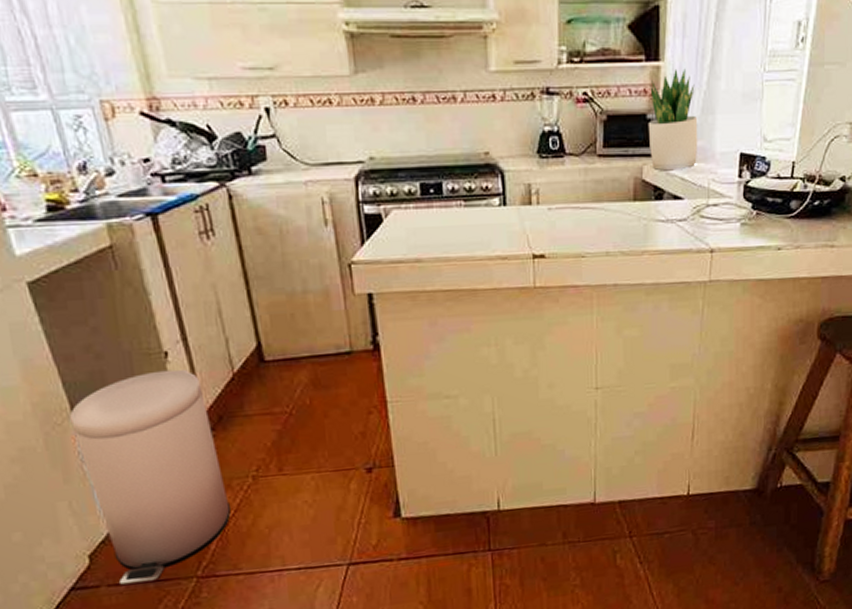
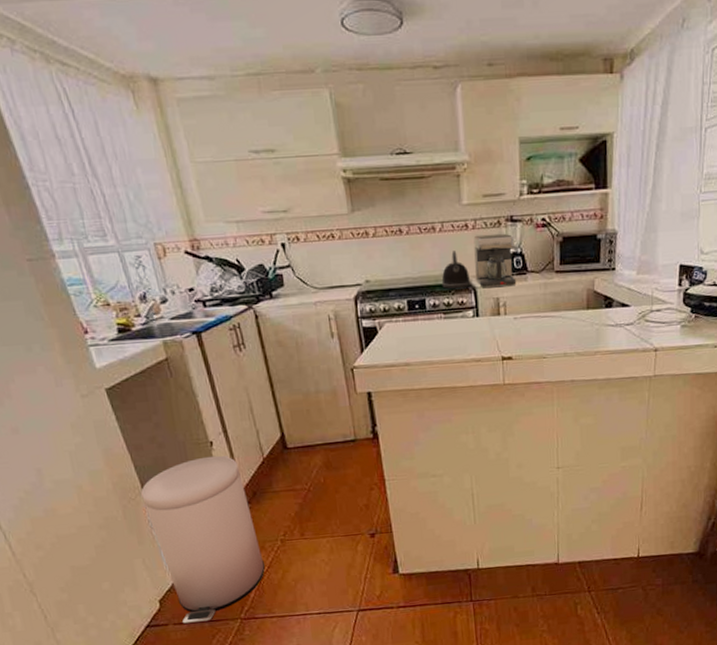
kettle: none [462,126,498,172] -> present [441,250,471,289]
coffee maker: none [502,107,552,171] -> present [473,233,517,287]
planter: present [648,68,698,171] -> none [598,193,643,283]

